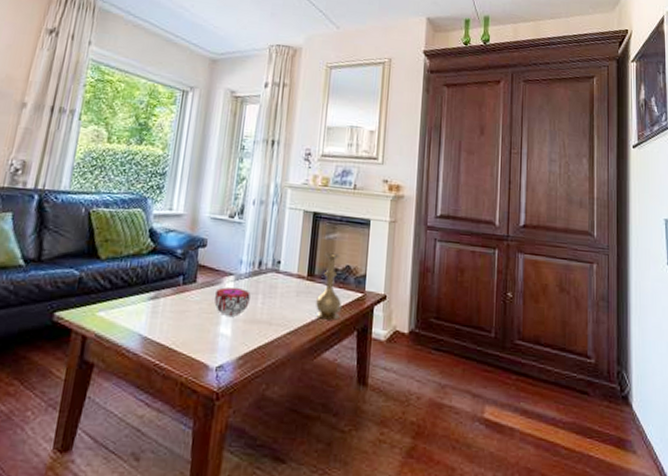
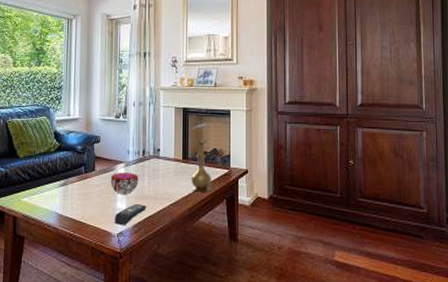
remote control: none [214,329,257,357] -> present [115,204,146,226]

